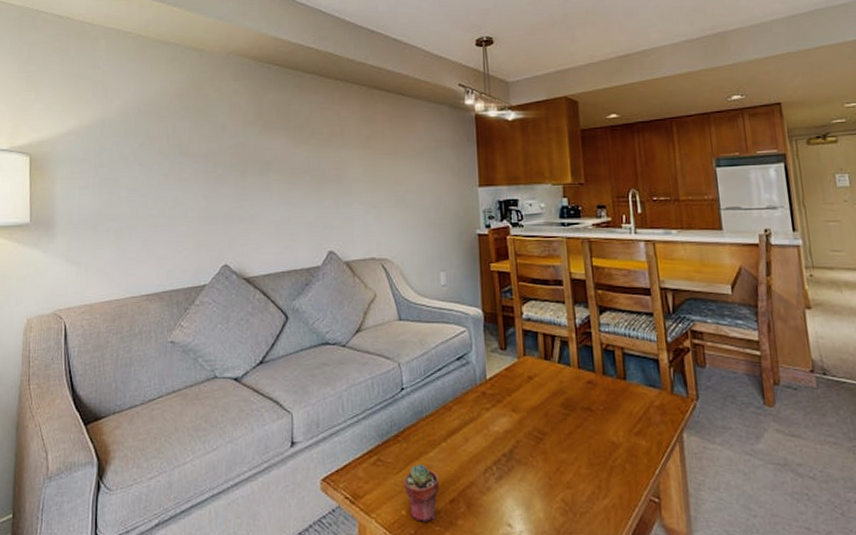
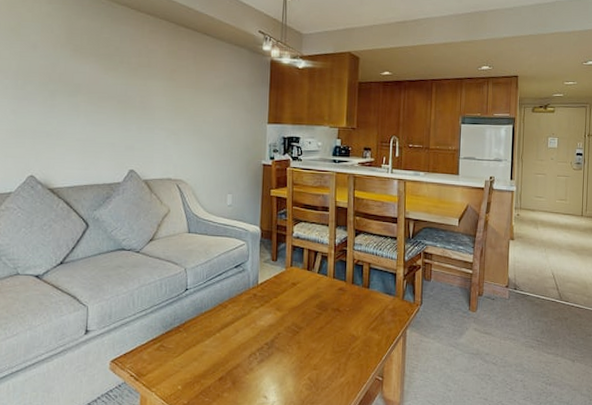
potted succulent: present [404,464,440,522] -> none [181,349,212,394]

